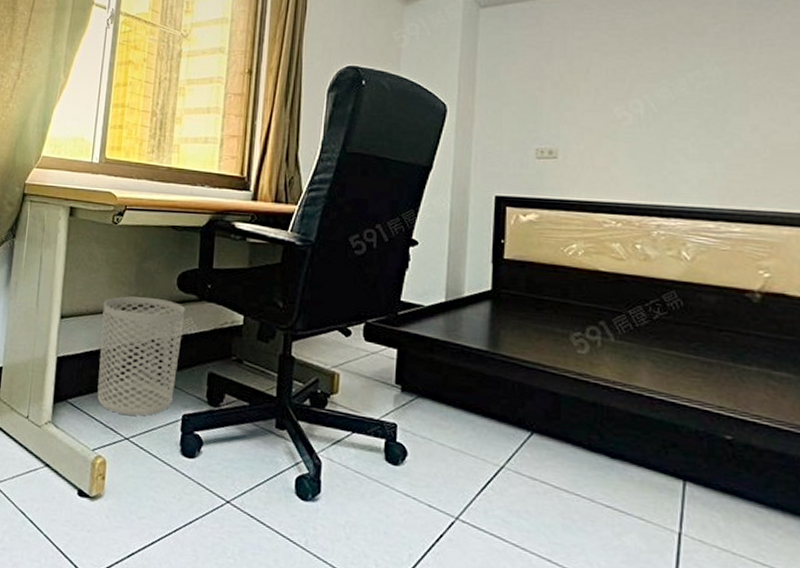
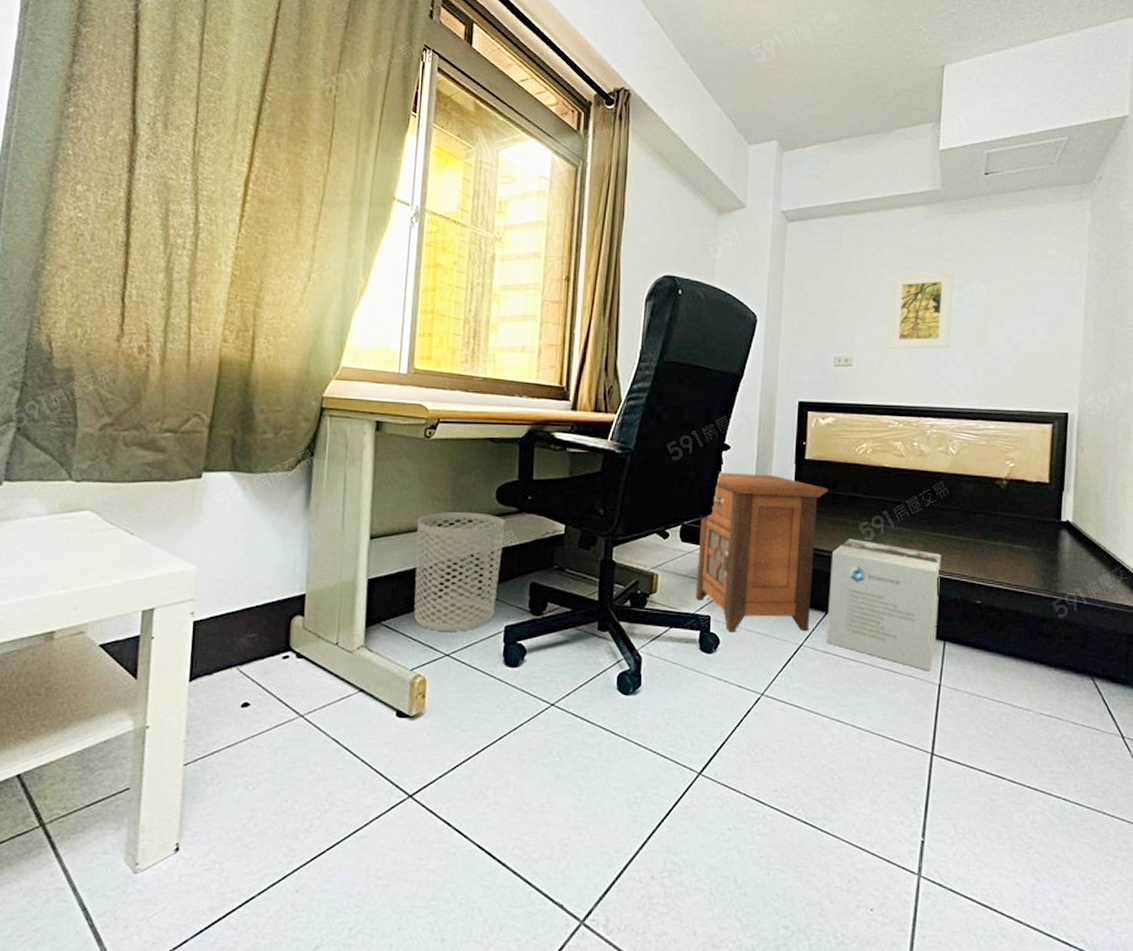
nightstand: none [380,270,532,452] -> present [695,473,829,632]
cardboard box: none [532,350,677,515] -> present [826,538,941,671]
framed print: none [601,55,681,140] -> present [889,272,954,349]

